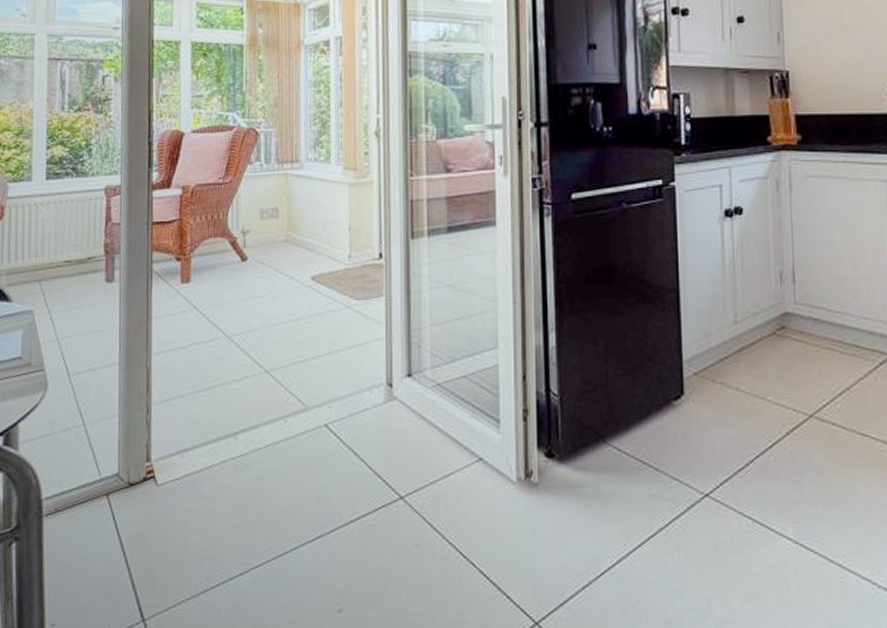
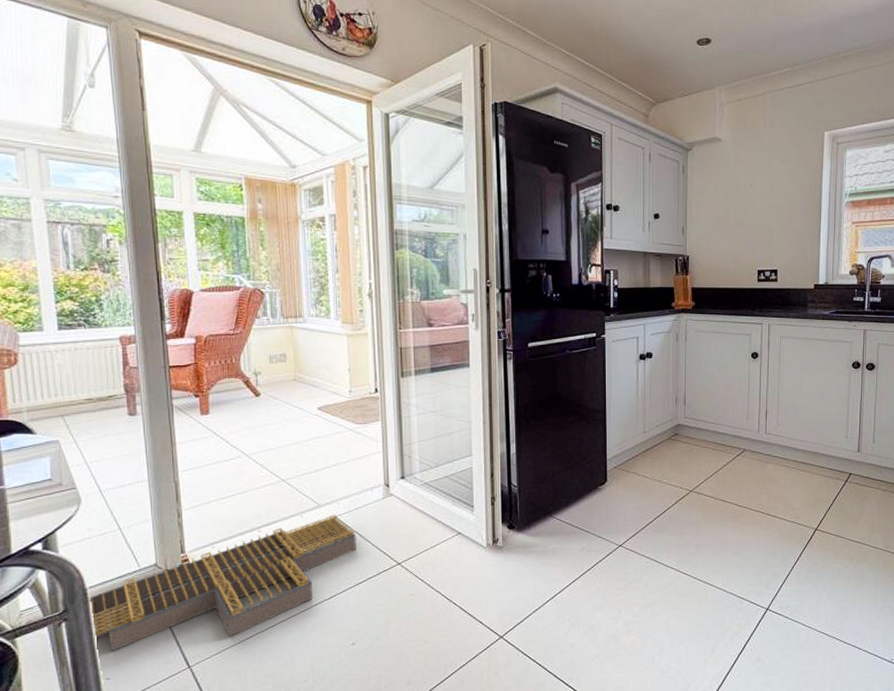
architectural model: none [42,421,349,588] -> present [88,515,356,651]

